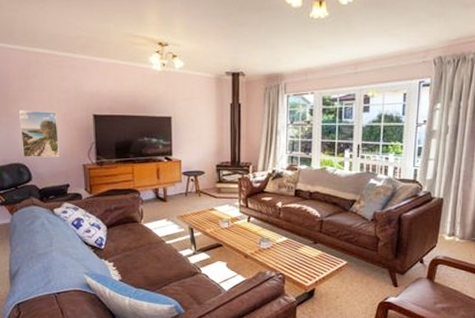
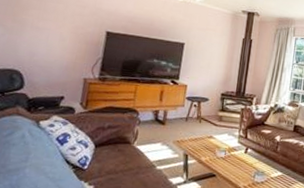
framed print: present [18,110,59,158] -> none [20,17,68,68]

